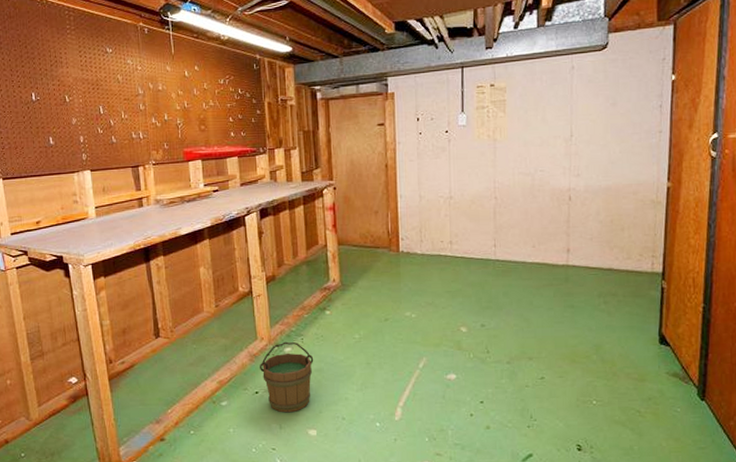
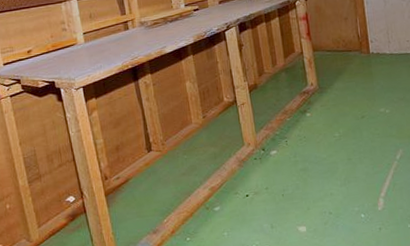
wooden bucket: present [260,341,314,413] -> none [248,145,299,213]

